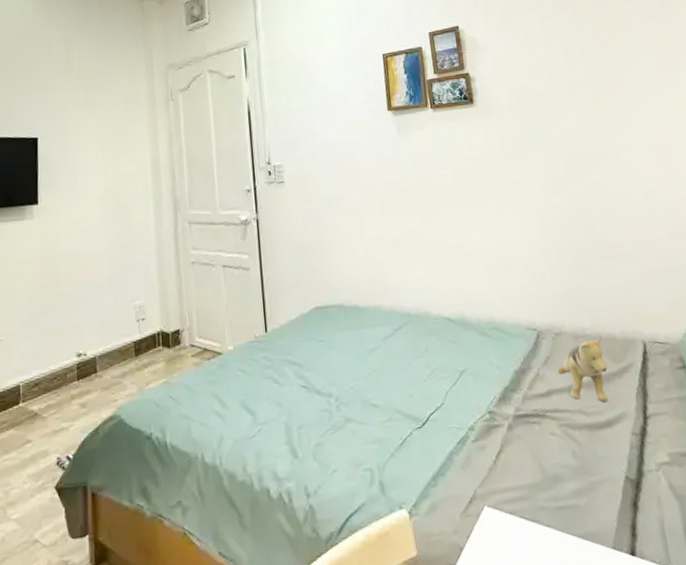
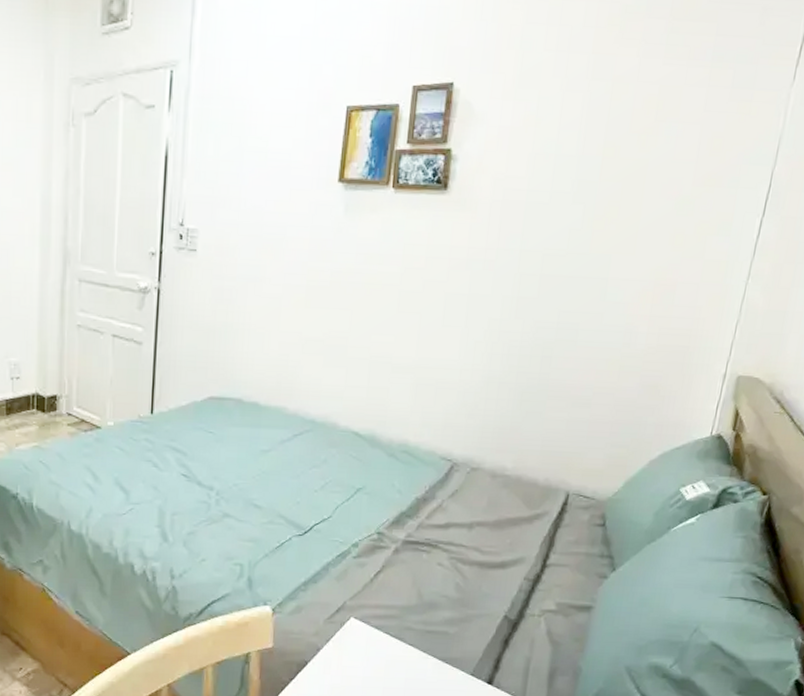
plush toy: present [556,335,608,403] -> none [461,478,523,545]

